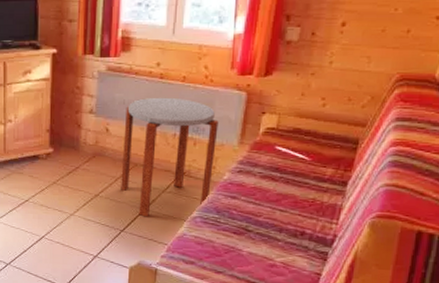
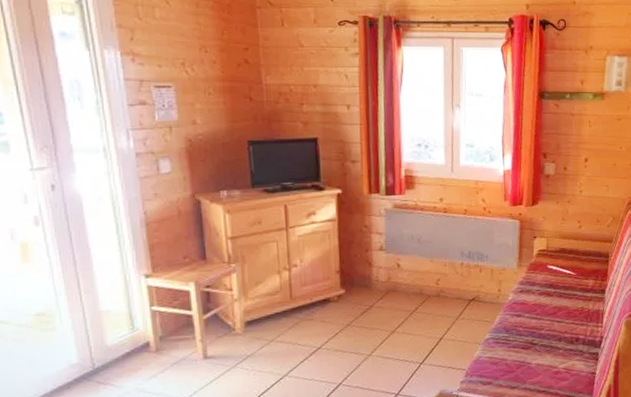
side table: present [121,97,219,217] -> none [415,229,500,347]

